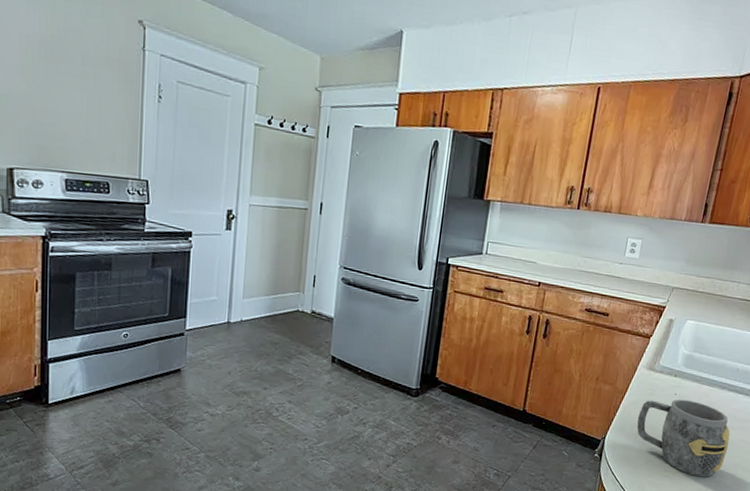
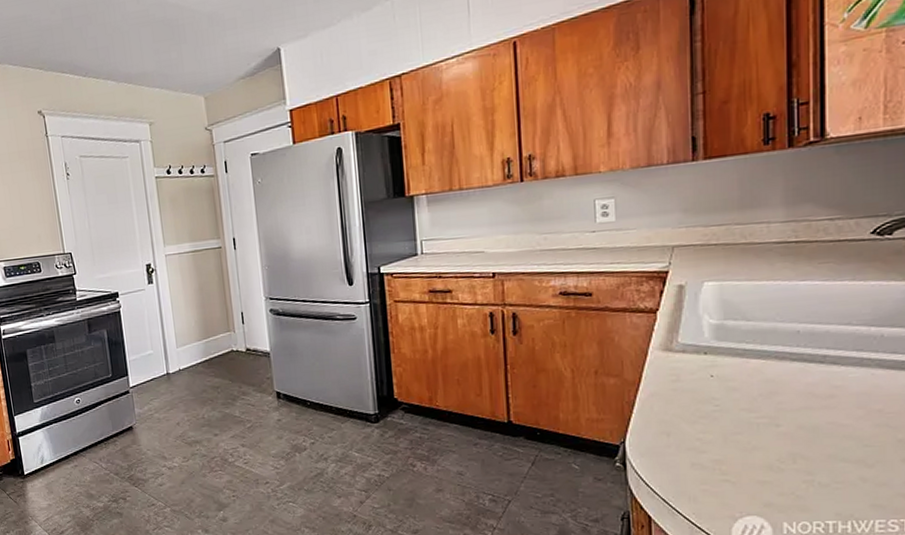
mug: present [637,399,730,477] -> none [664,380,812,478]

